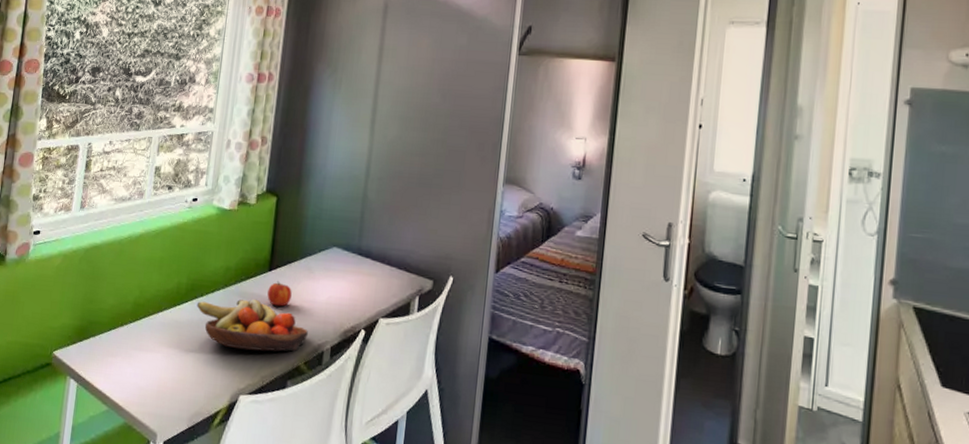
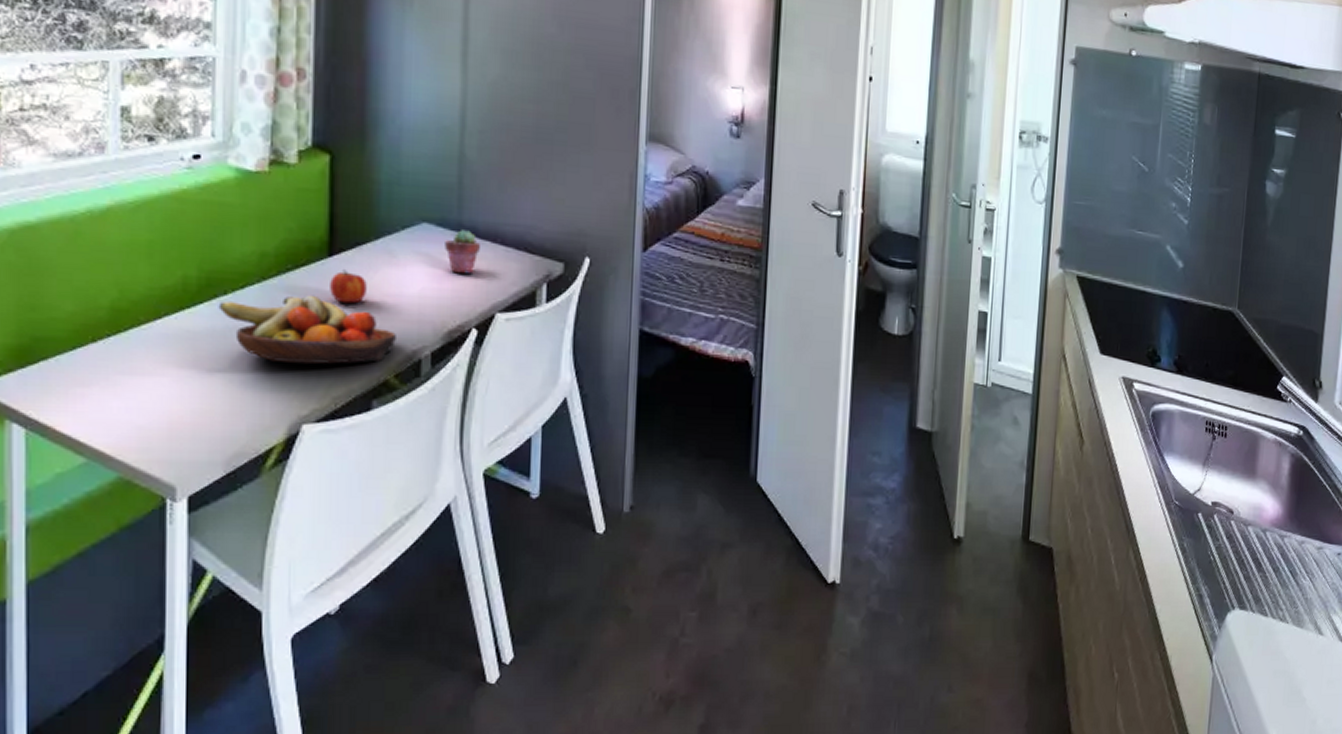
potted succulent: none [347,253,372,286] -> present [445,230,480,273]

